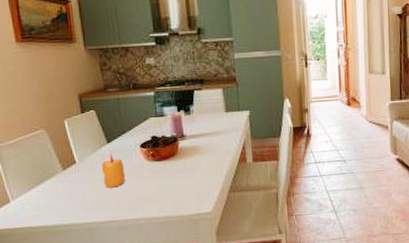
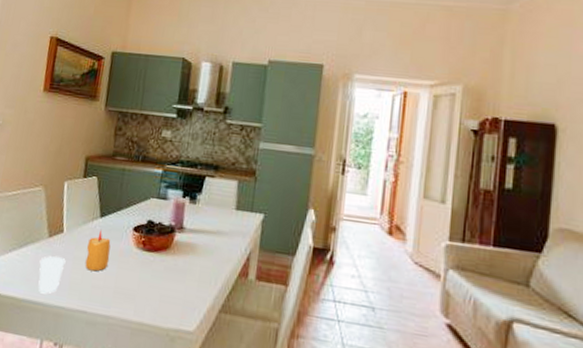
cup: none [60,183,86,217] -> present [38,255,66,295]

